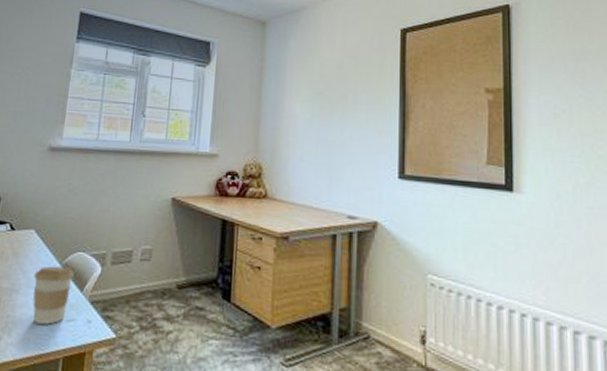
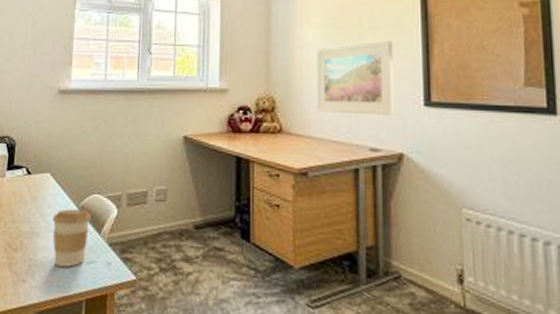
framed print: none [301,116,373,186] -> present [317,40,394,115]

